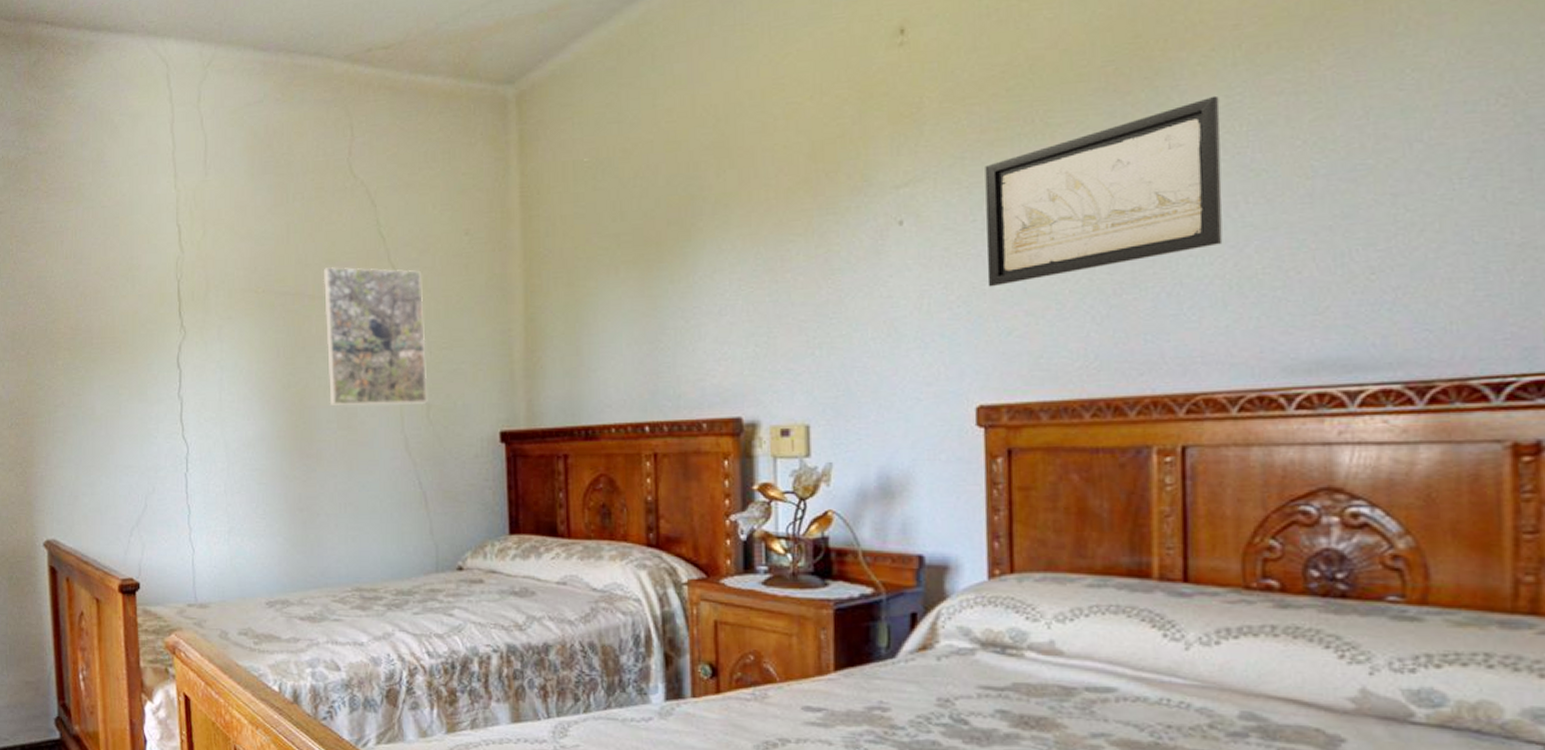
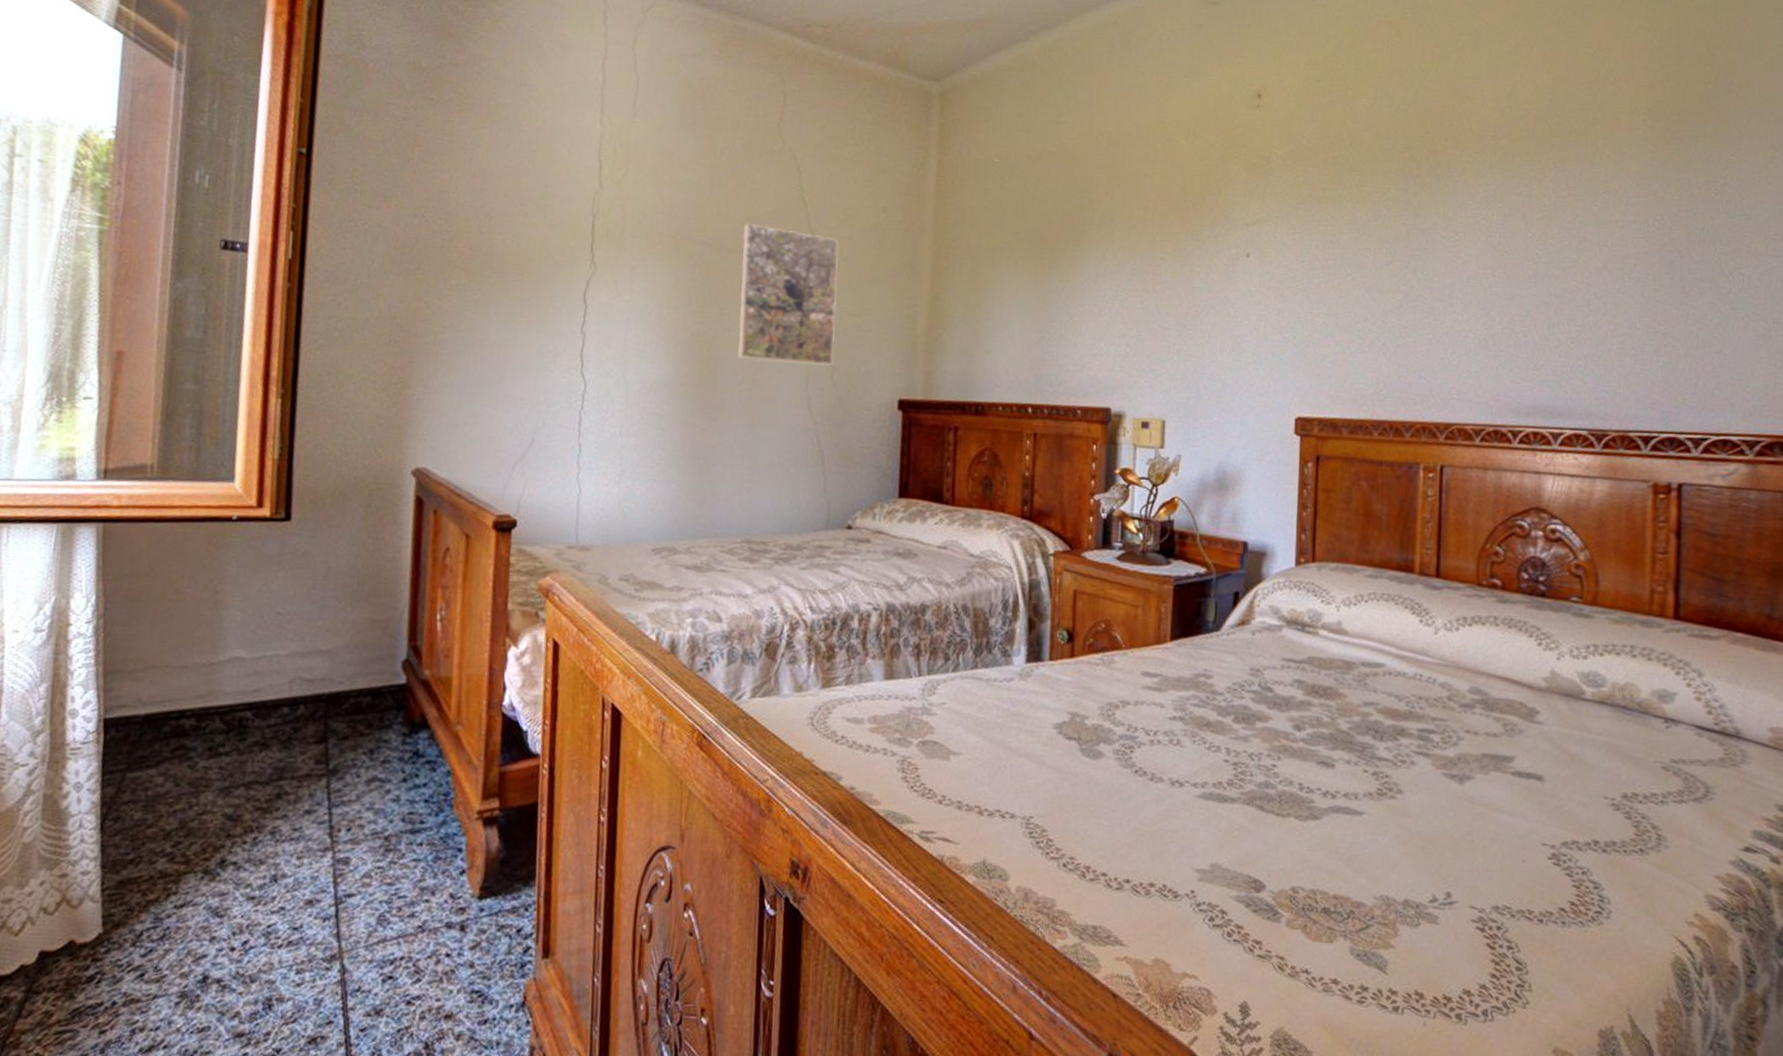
wall art: present [985,95,1223,287] -> none [1310,188,1479,319]

